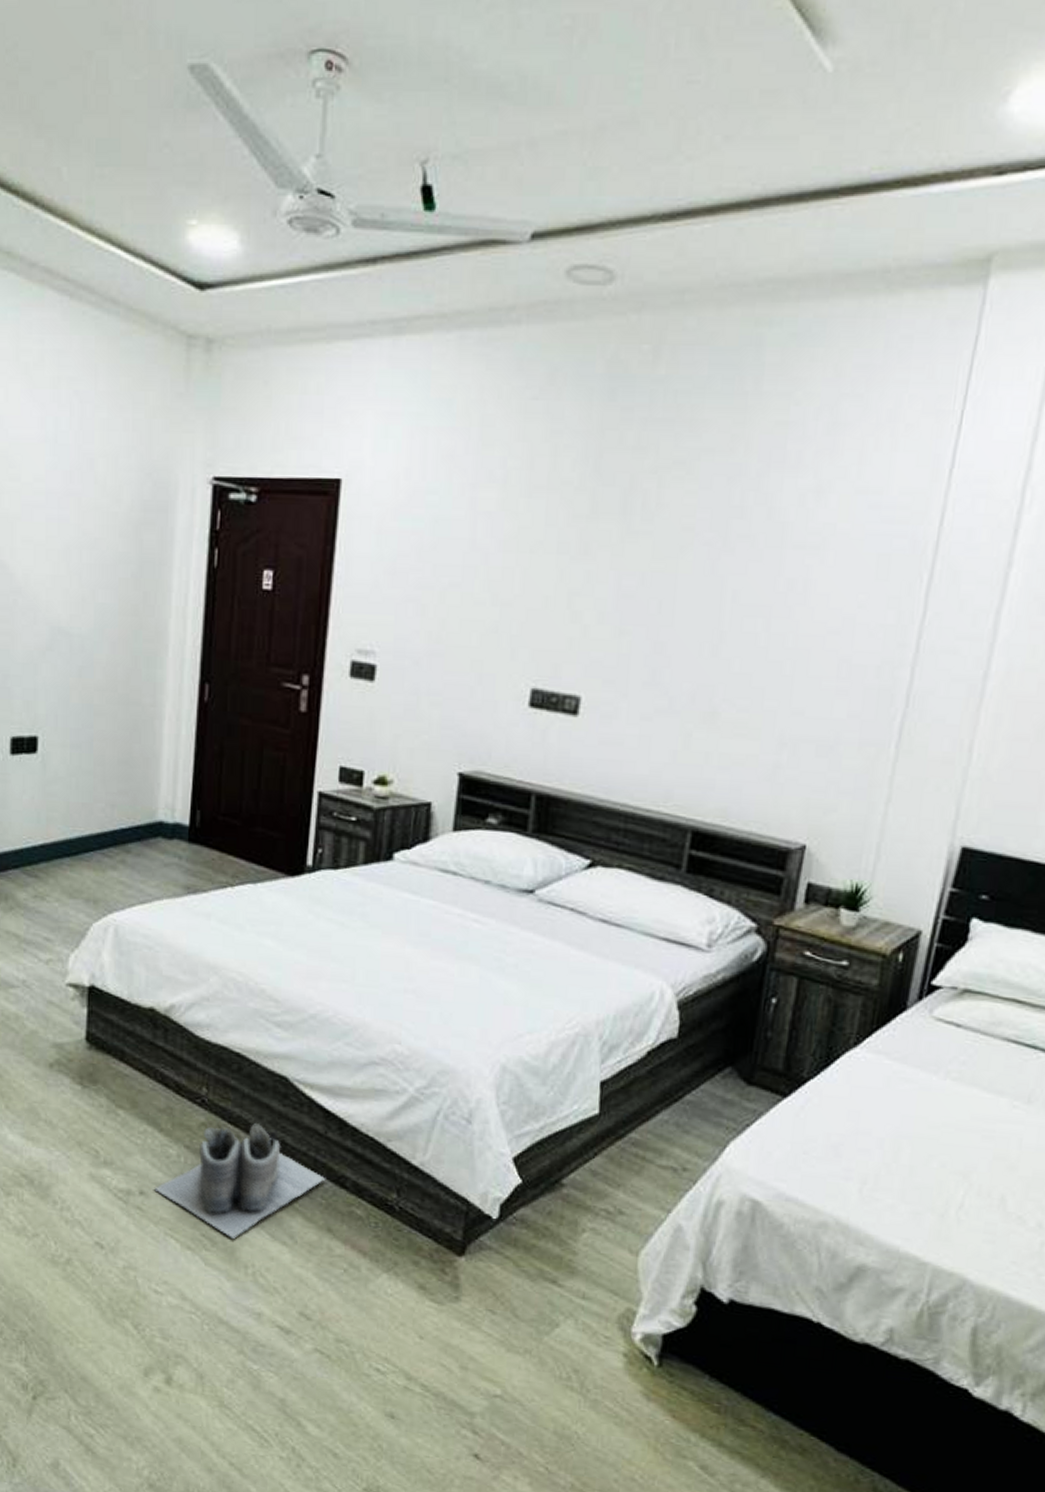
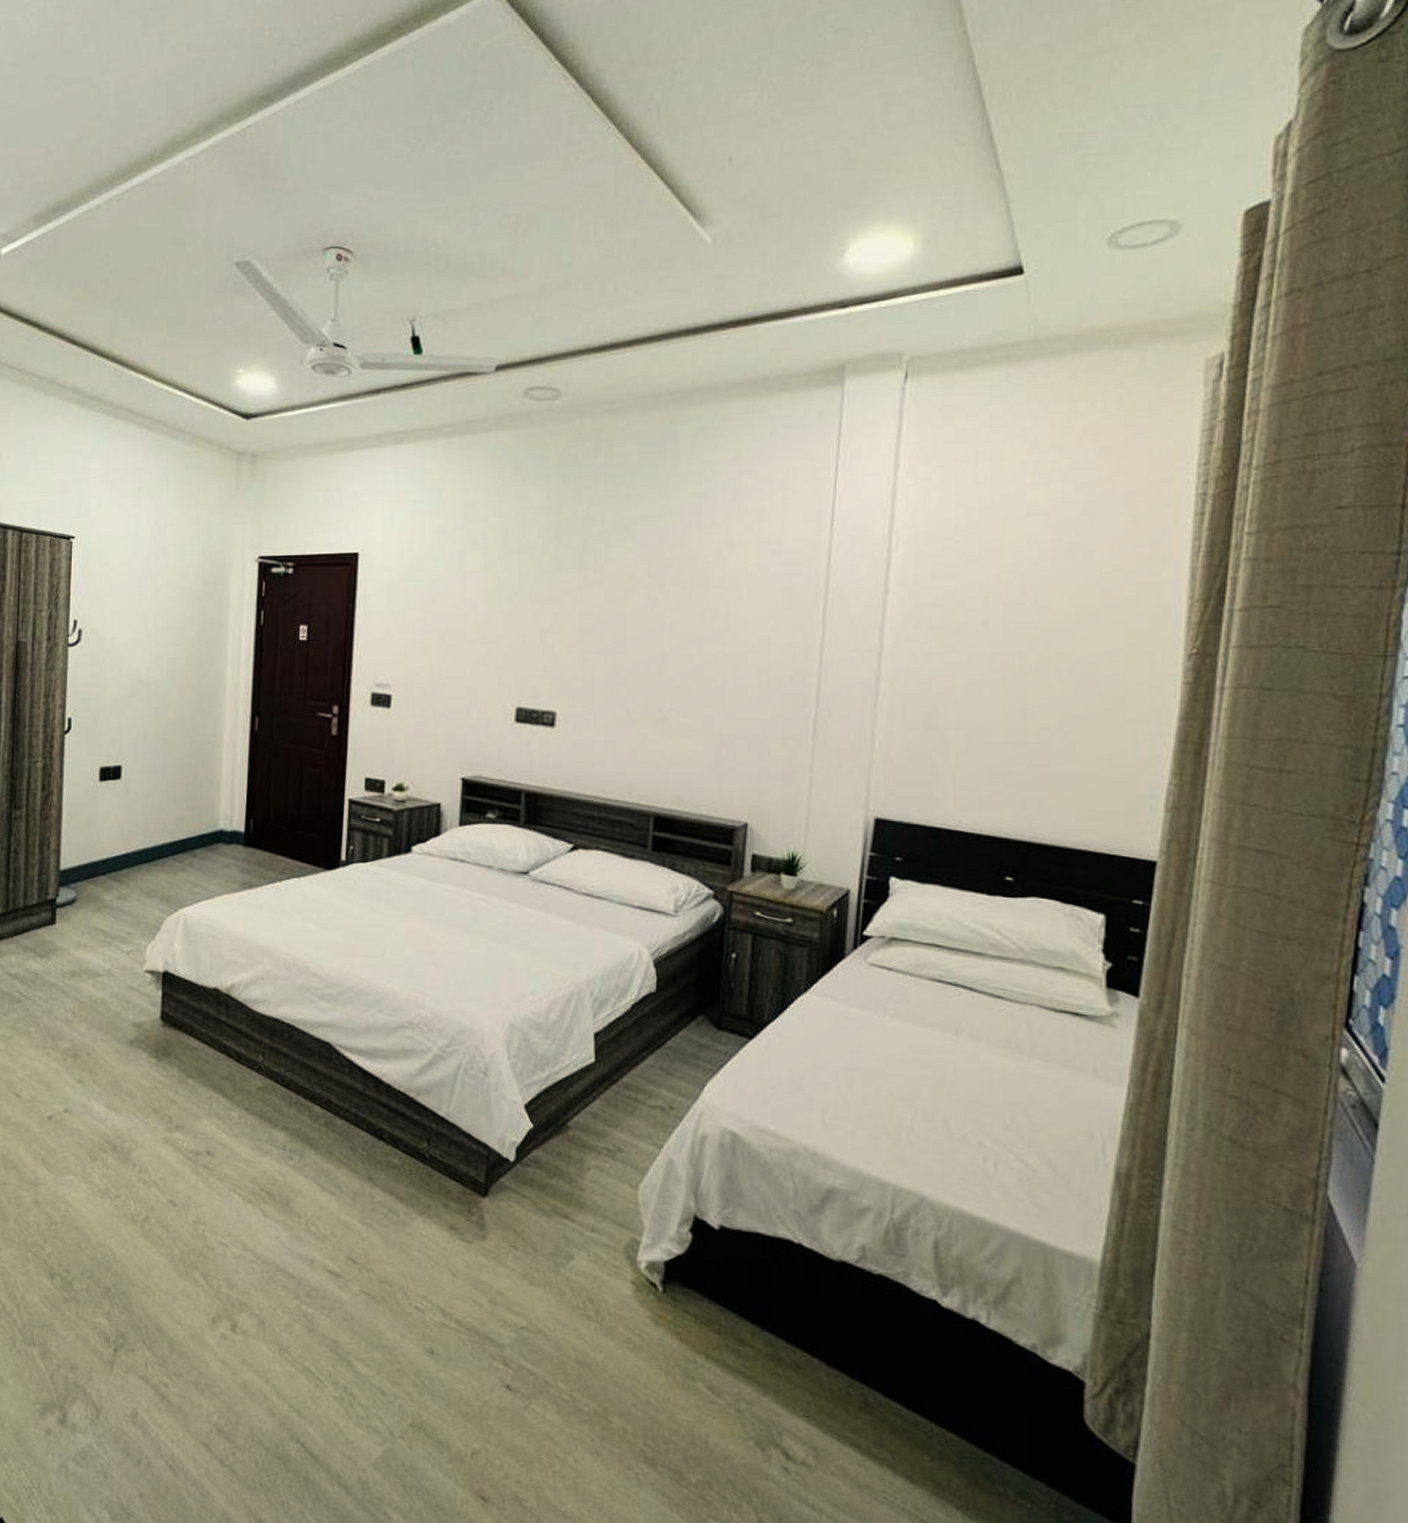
boots: present [154,1123,326,1239] -> none [219,1085,366,1191]

